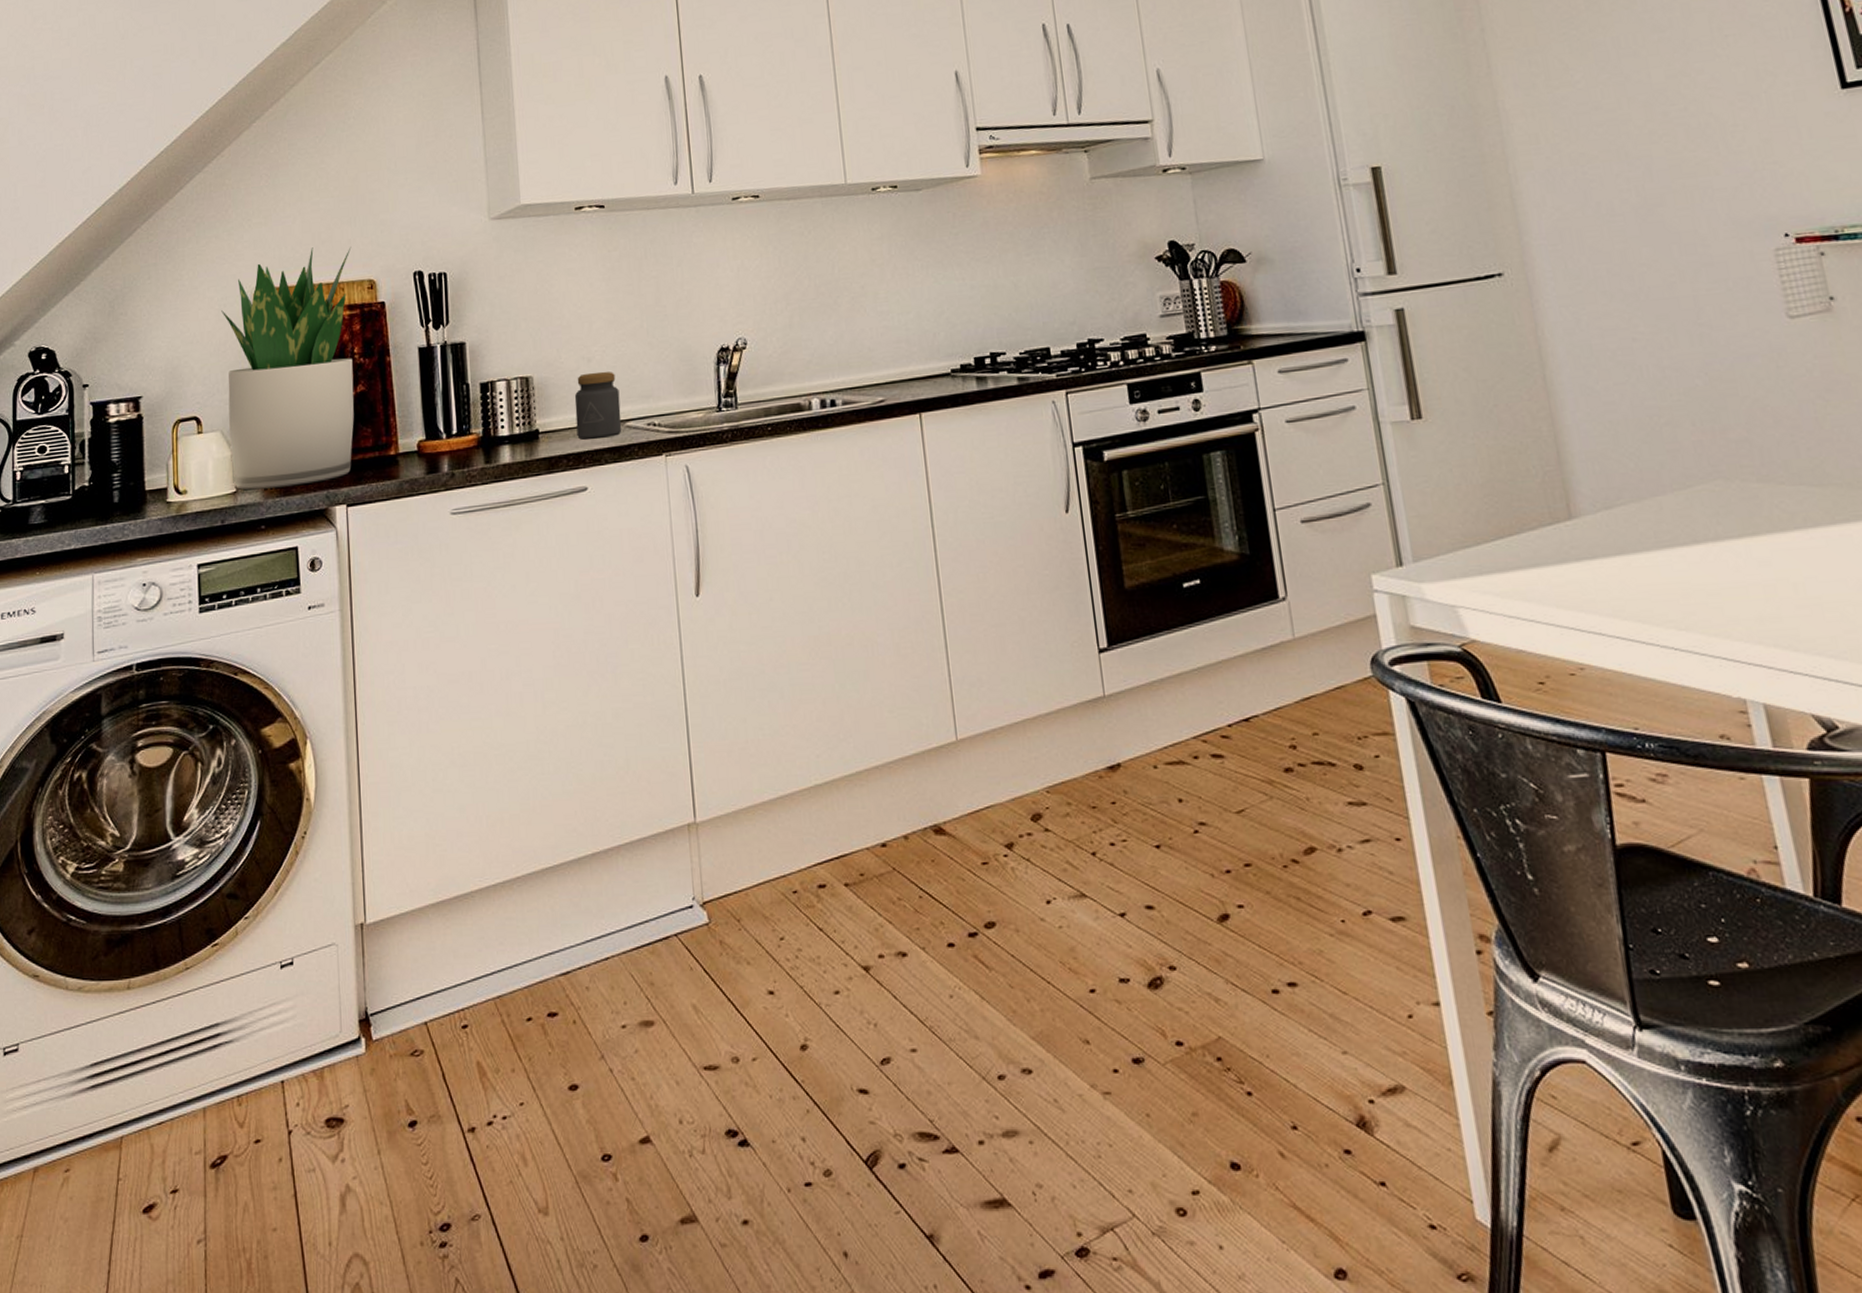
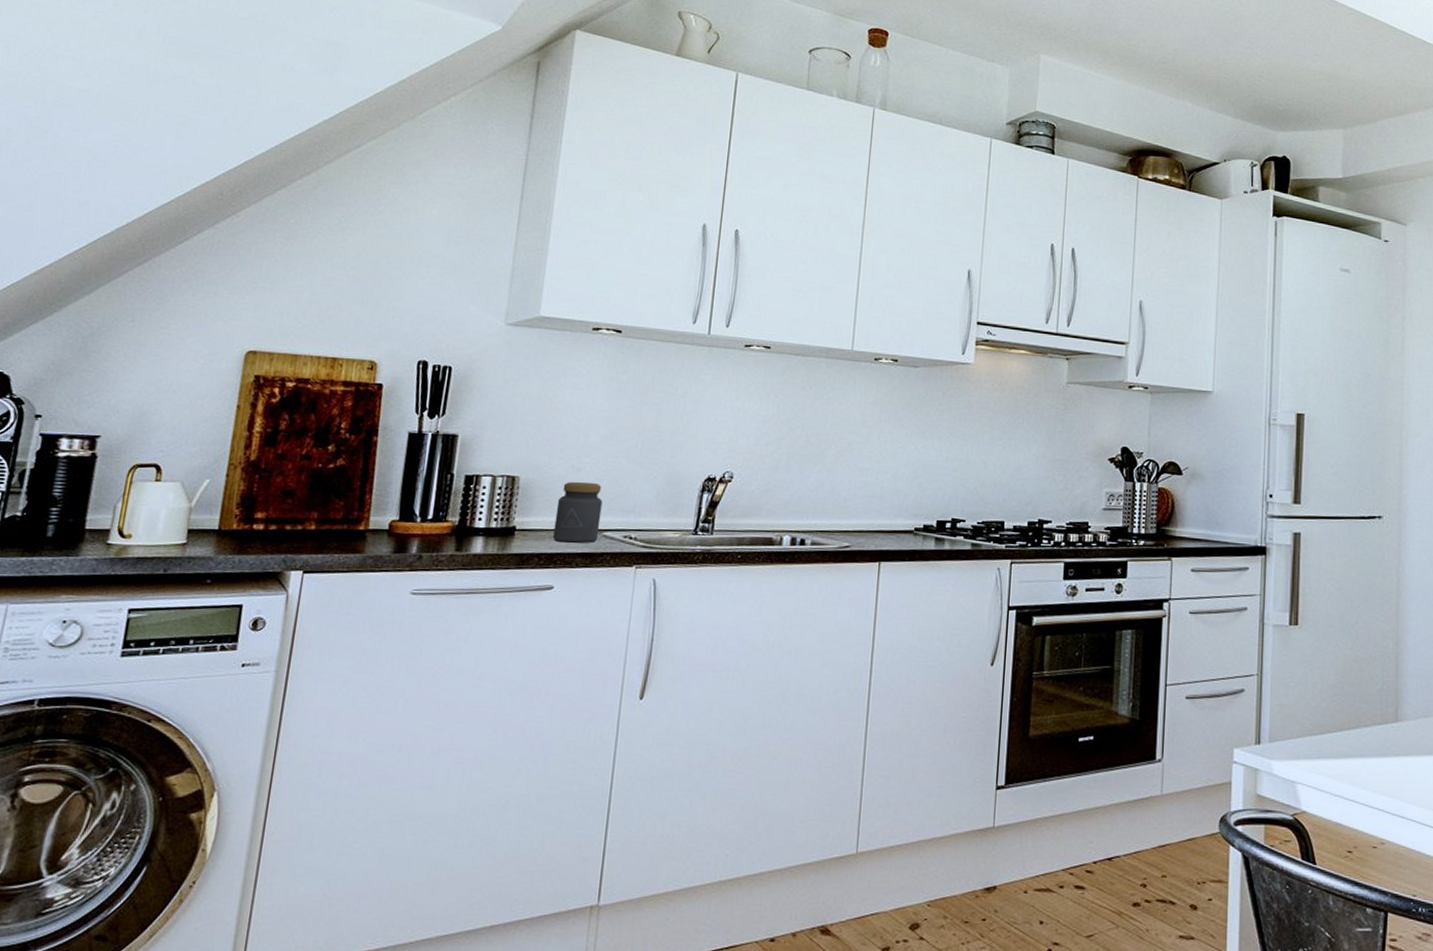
planter: present [221,247,354,490] -> none [185,320,358,546]

